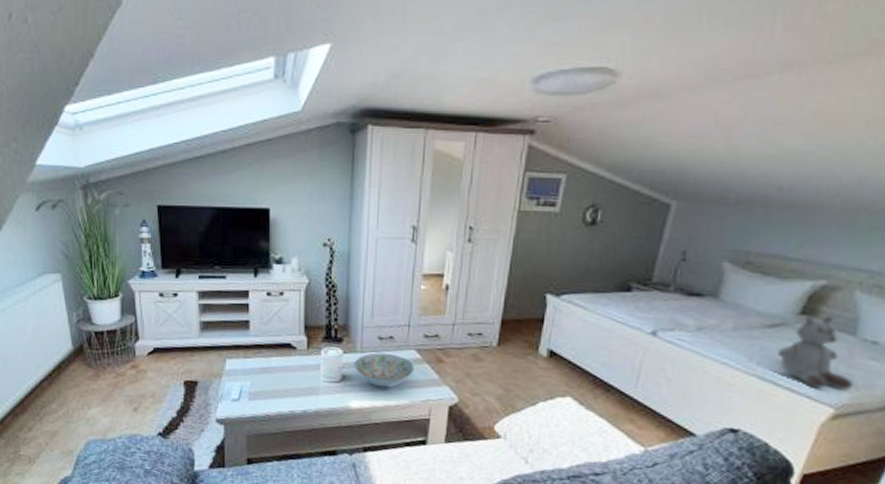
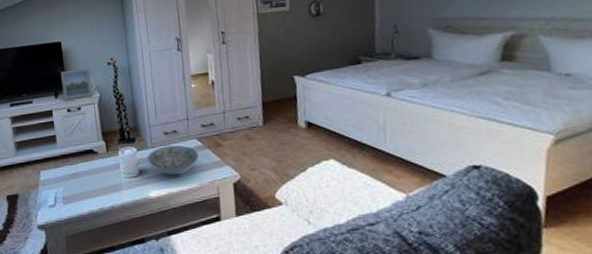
picture frame: none [264,245,301,282] -> present [61,67,93,100]
stuffed bear: present [776,315,854,390] -> none [492,58,564,120]

